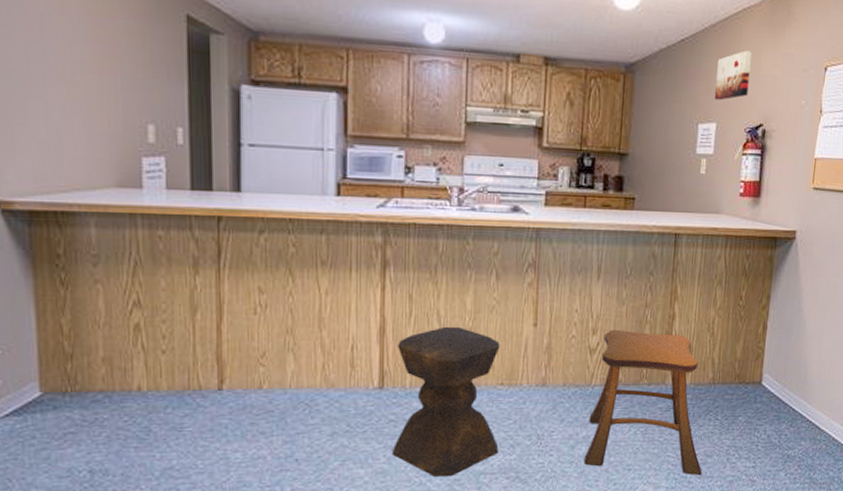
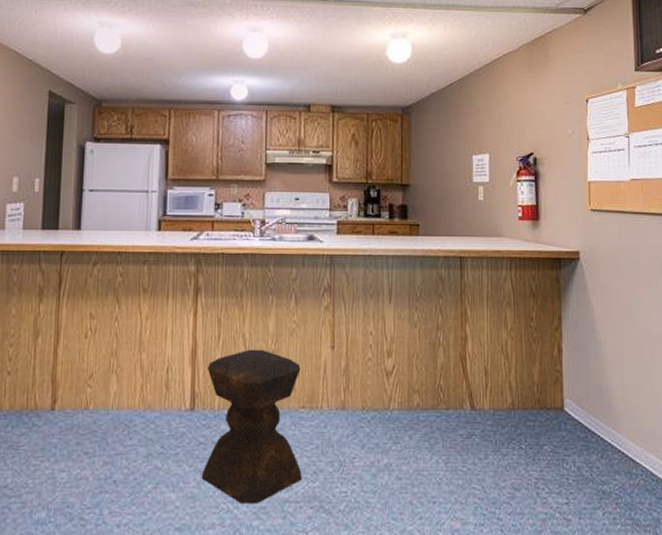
stool: present [583,329,702,476] -> none [387,351,512,512]
wall art: present [714,50,752,101] -> none [484,89,516,134]

